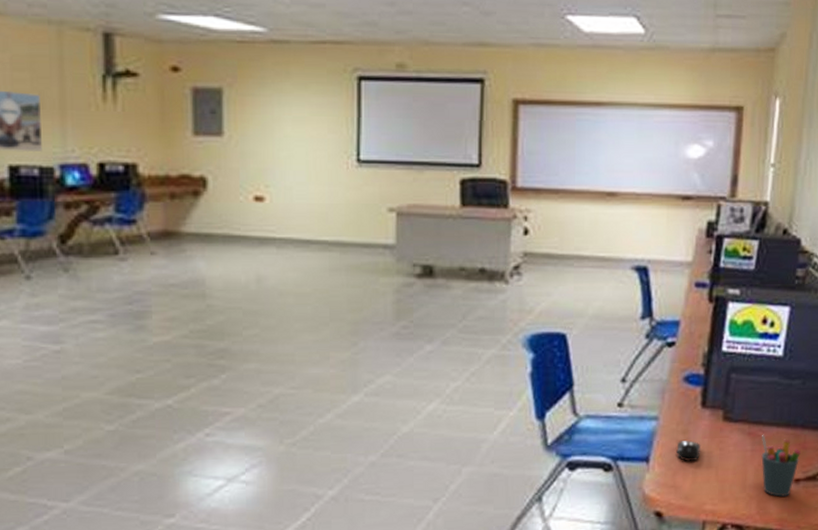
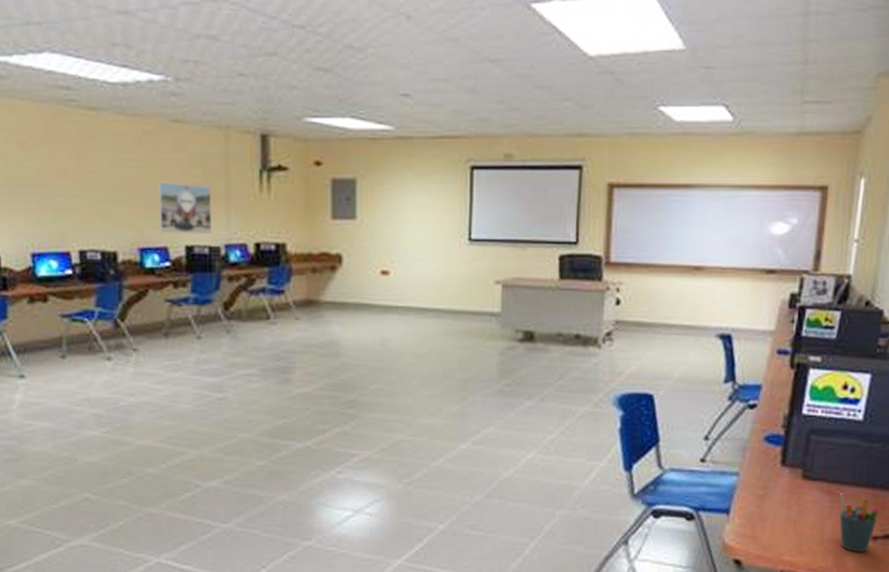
computer mouse: present [676,440,701,462] -> none [756,495,780,515]

